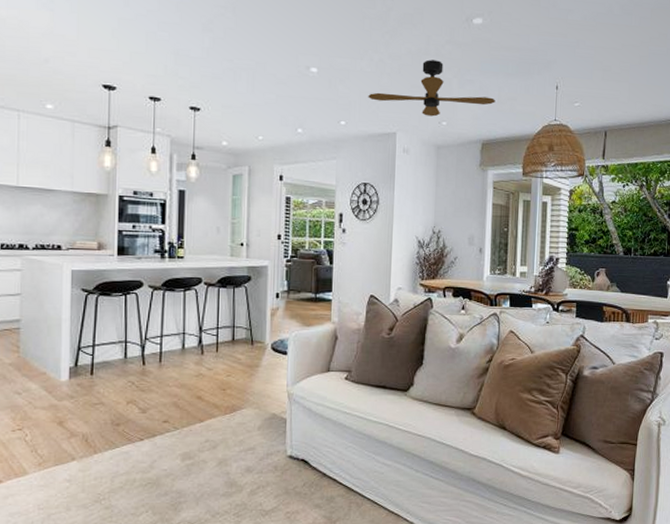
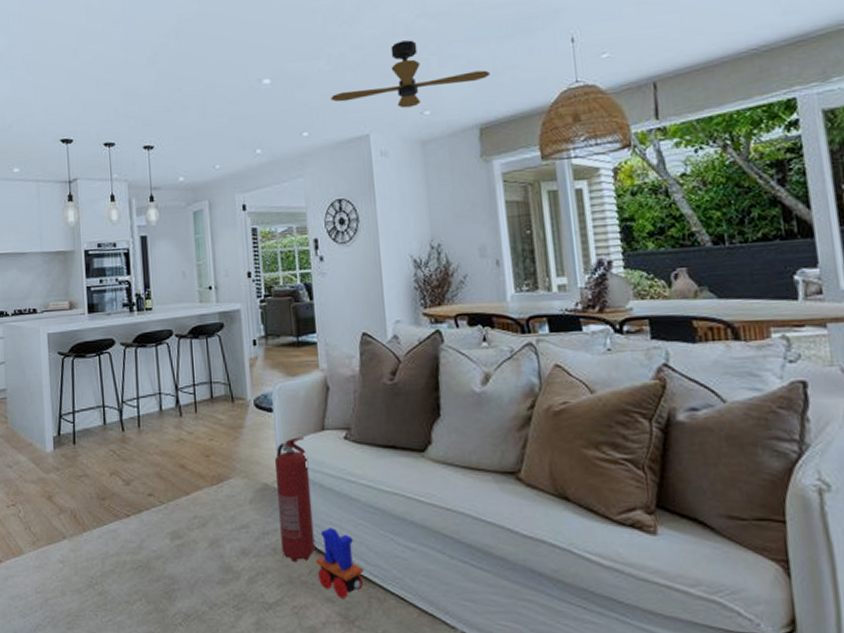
fire extinguisher: none [282,376,313,477] -> present [274,437,315,562]
toy train: none [310,449,348,504] -> present [316,528,363,598]

